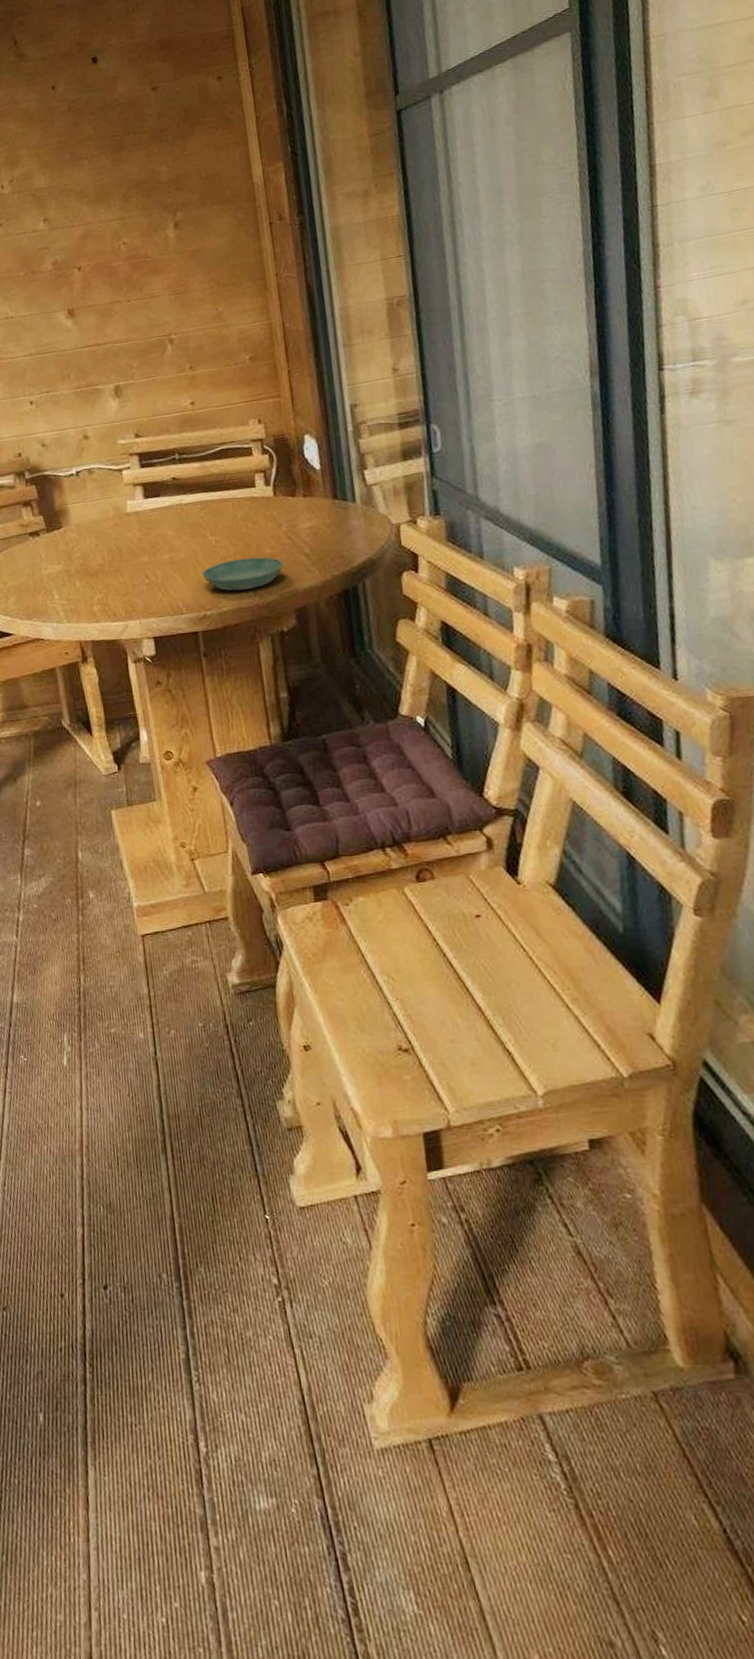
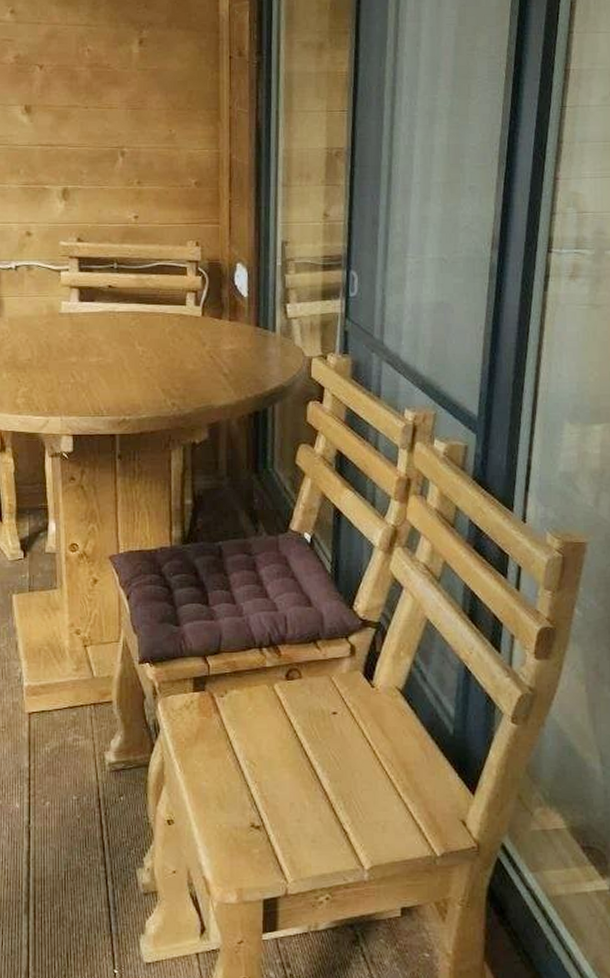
saucer: present [202,557,284,591] -> none [126,371,203,400]

